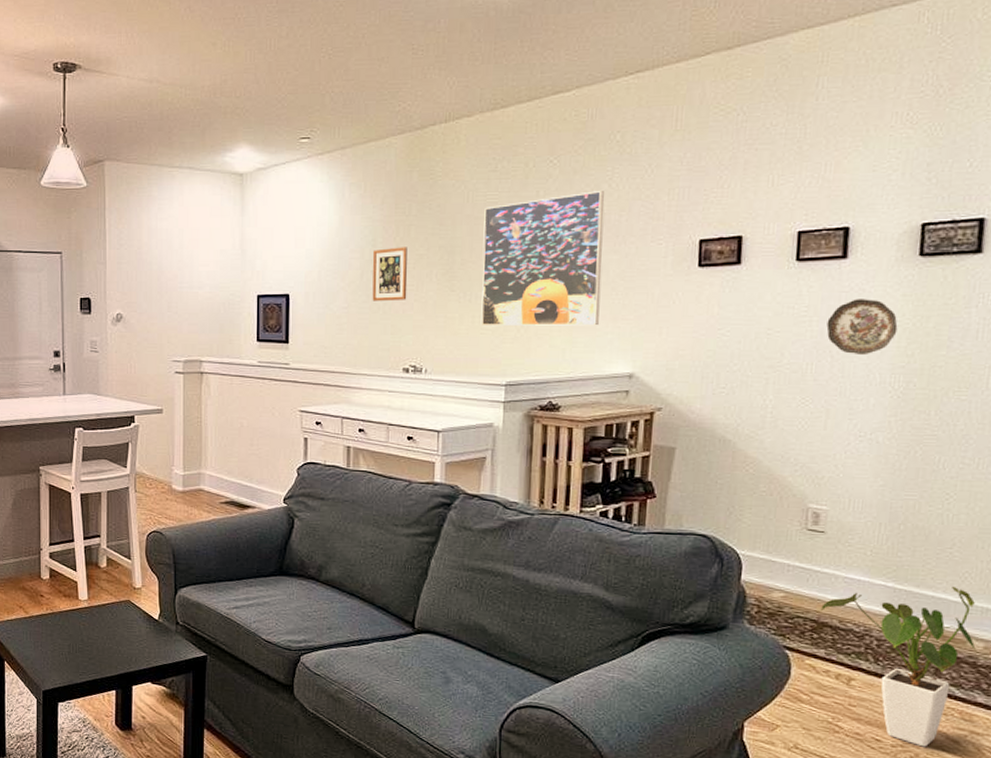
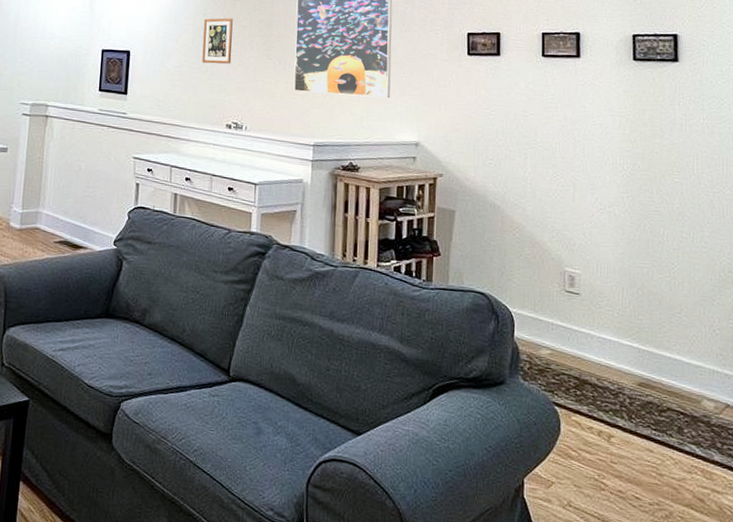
house plant: present [821,586,978,747] -> none [582,348,711,506]
decorative plate: present [826,299,898,356] -> none [569,91,622,139]

